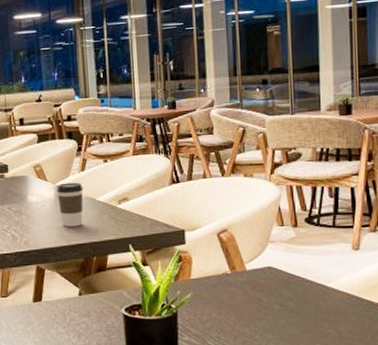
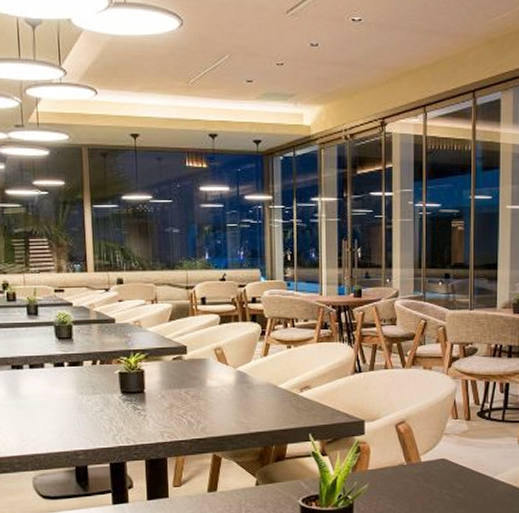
coffee cup: present [57,182,83,227] -> none [238,367,265,414]

